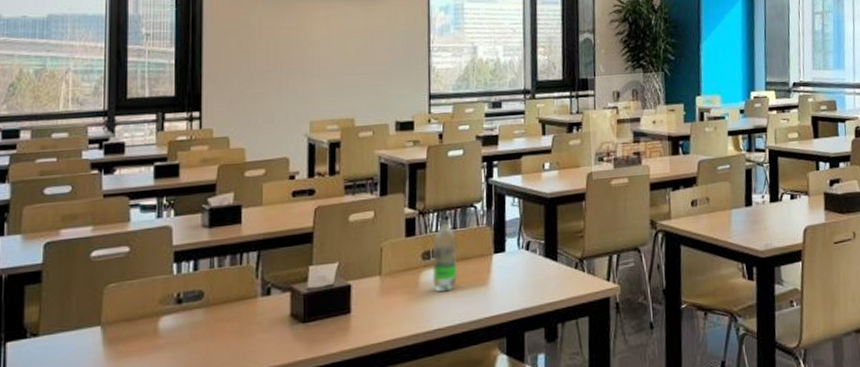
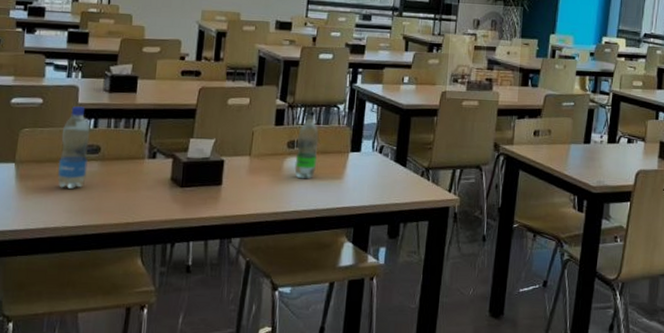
bottle: none [153,248,190,347] -> present [57,106,90,190]

